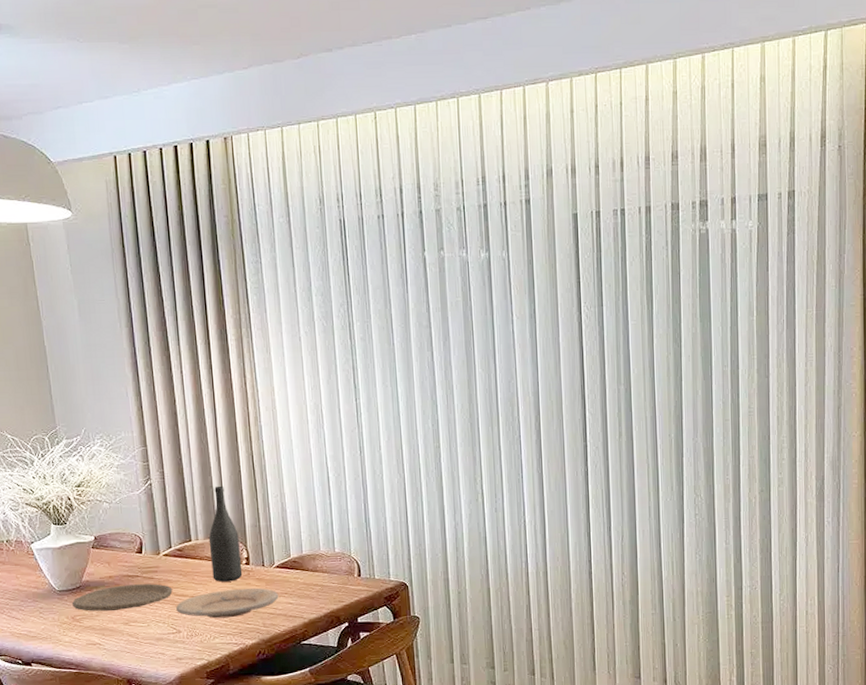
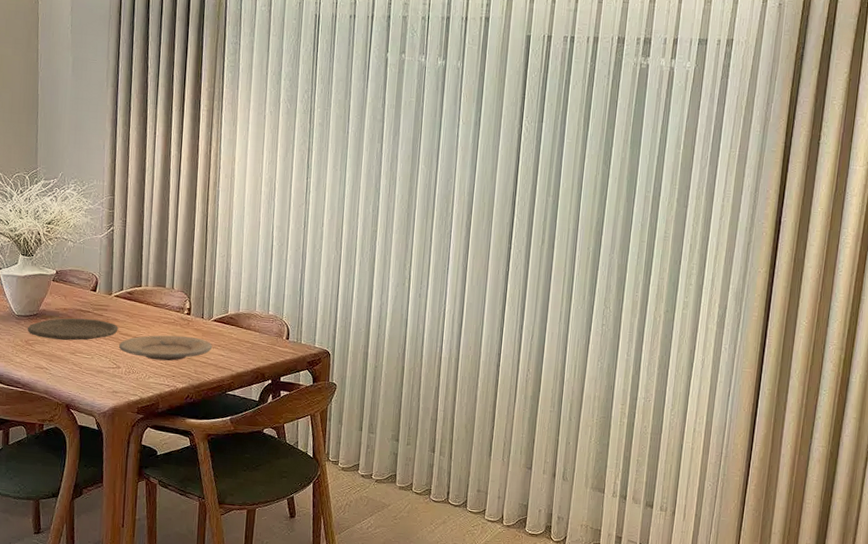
wine bottle: present [208,485,243,582] -> none [156,240,185,328]

